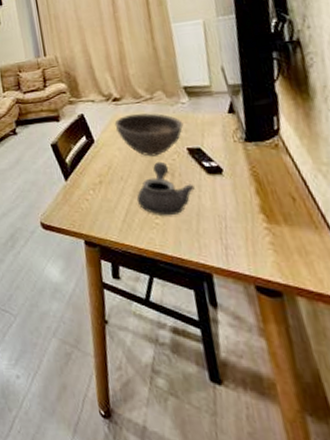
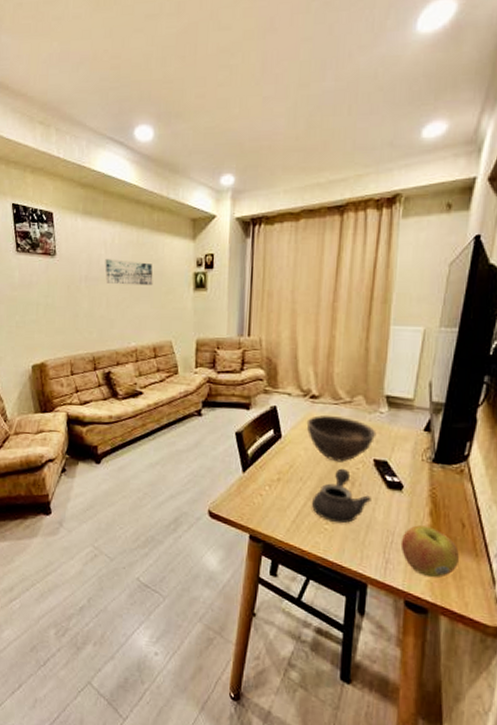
apple: none [234,205,301,258] -> present [400,525,460,578]

